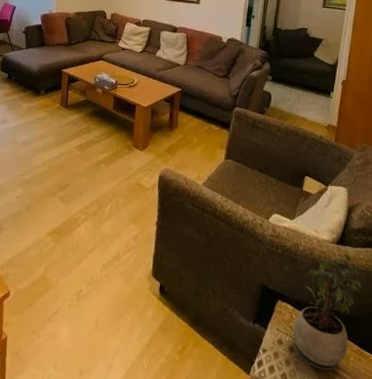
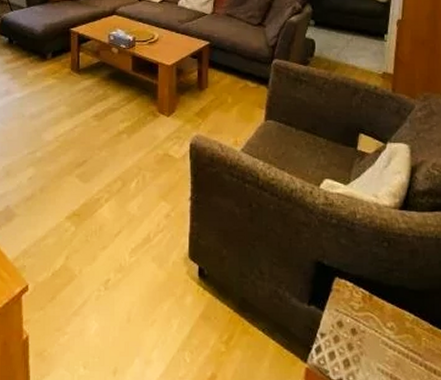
potted plant: present [293,253,362,371] -> none [354,219,431,353]

